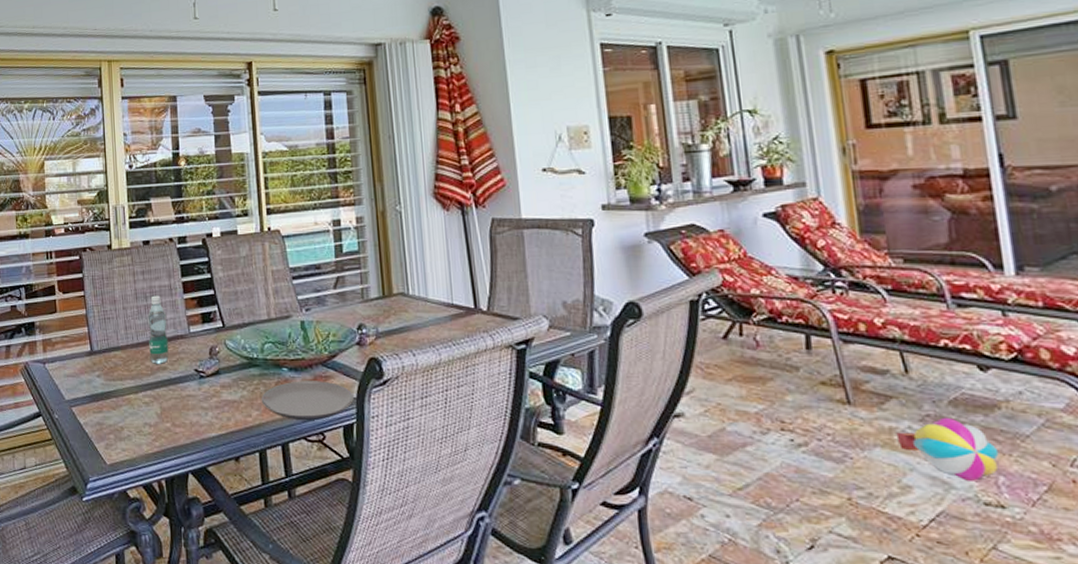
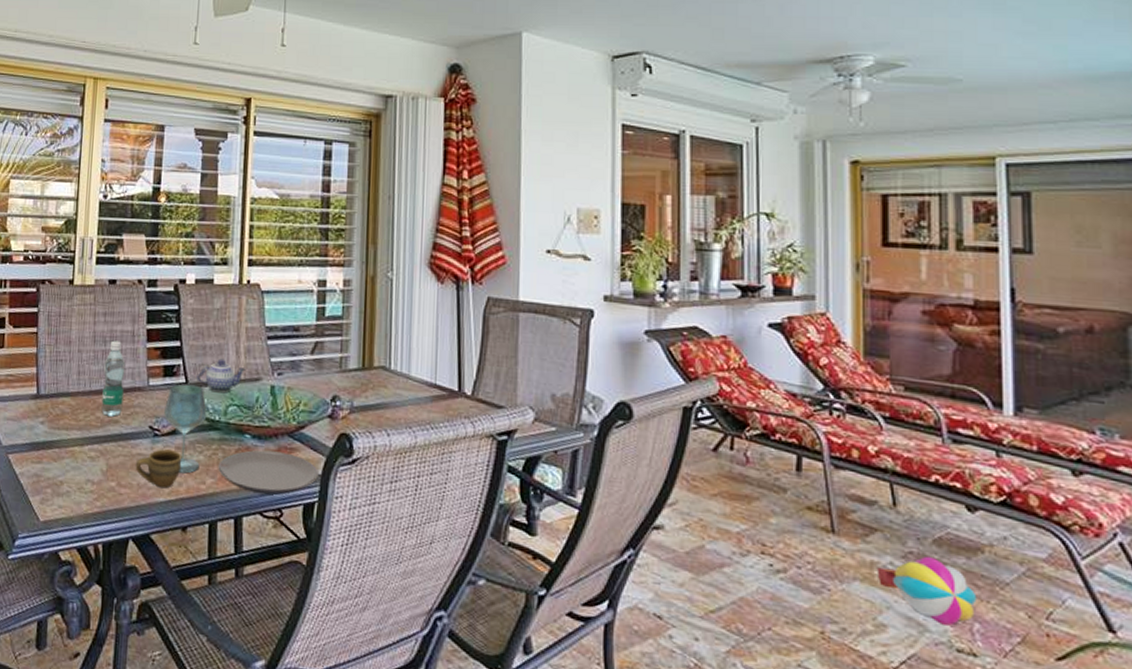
cup: none [186,389,228,424] -> present [135,449,182,488]
wine glass: none [206,328,246,409] -> present [164,384,207,474]
teapot: none [232,301,276,333] -> present [196,358,246,393]

